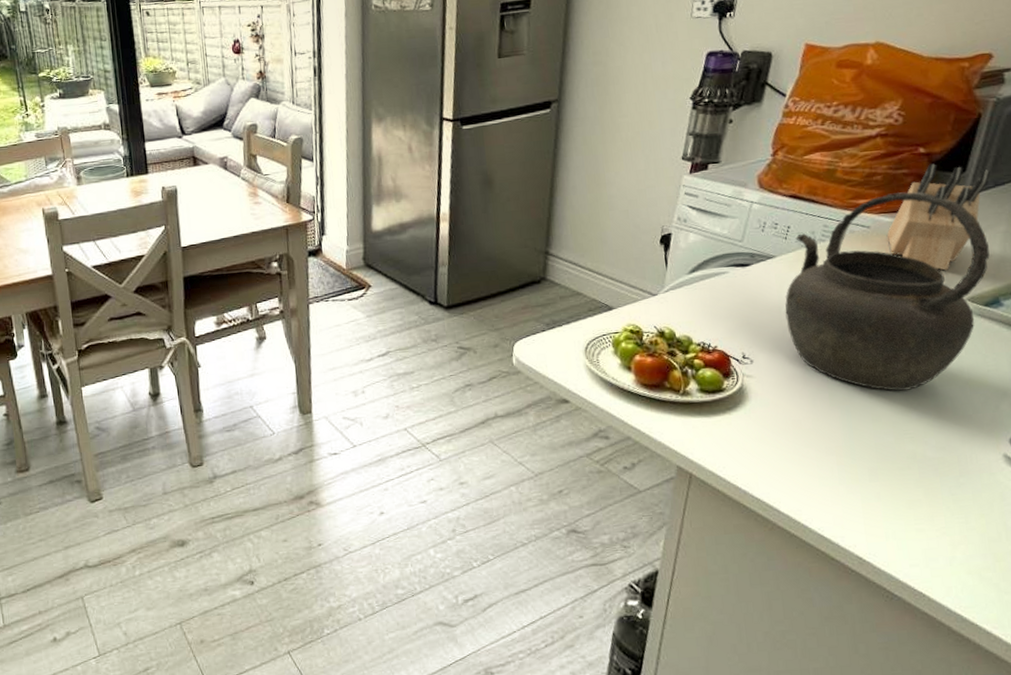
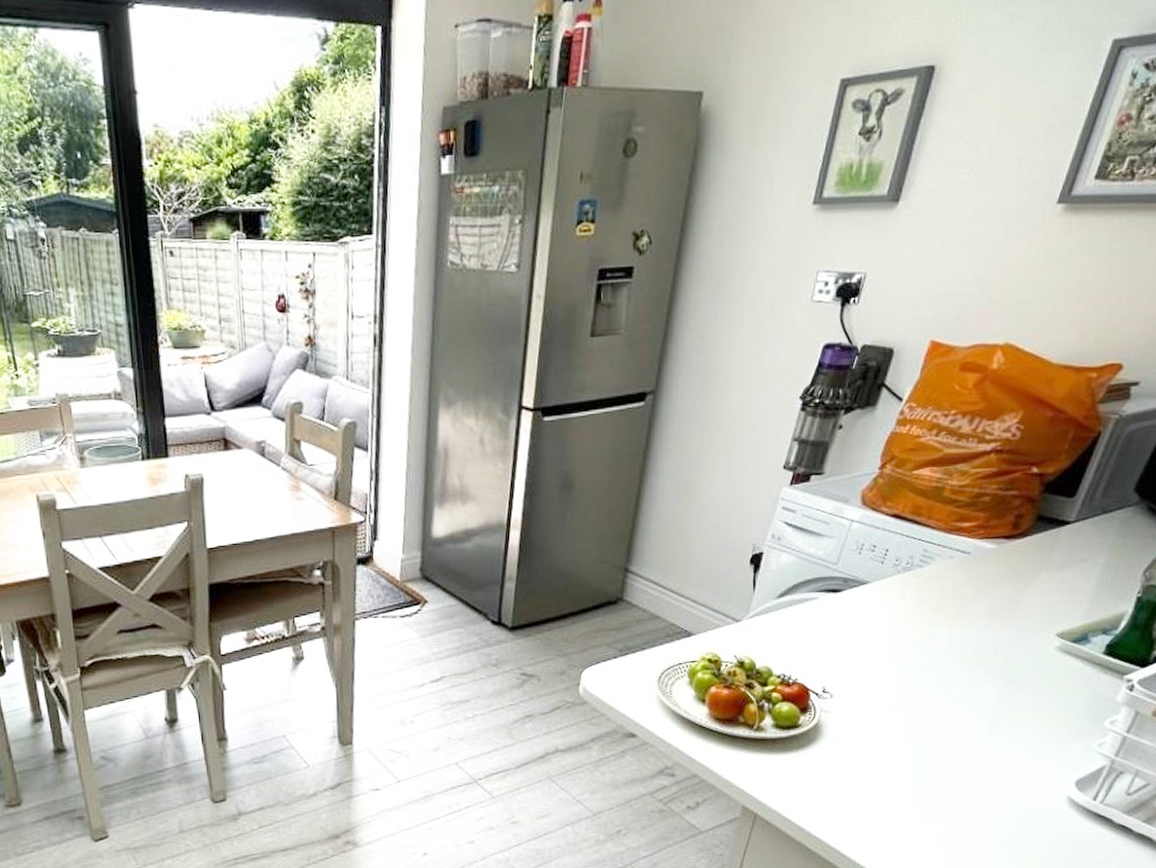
kettle: present [785,192,990,391] -> none [872,516,1086,731]
knife block: present [887,164,991,271] -> none [987,485,1101,604]

